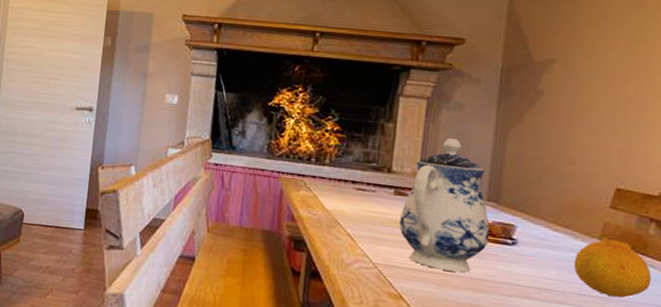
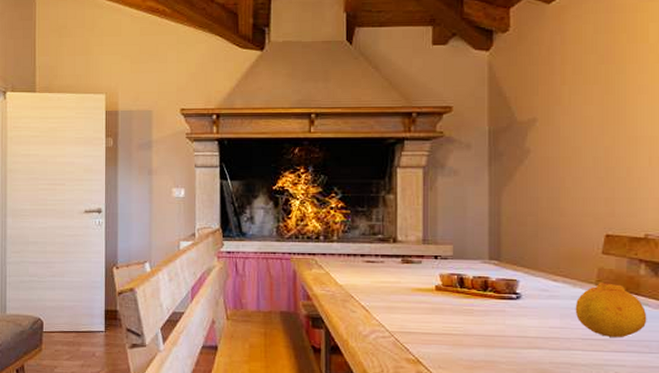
teapot: present [399,138,490,273] -> none [410,204,495,331]

